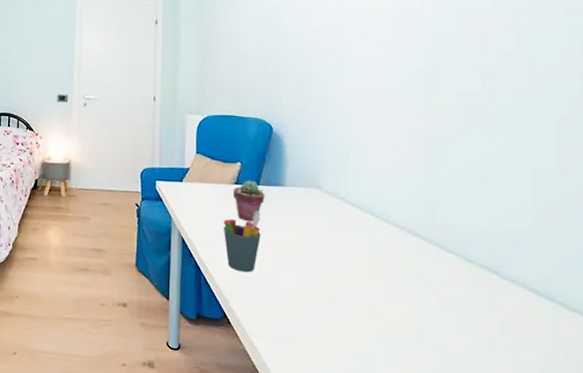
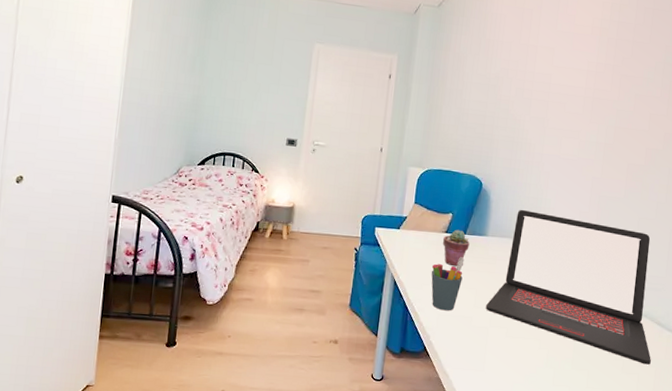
laptop: none [293,154,530,345] -> present [486,209,651,365]

